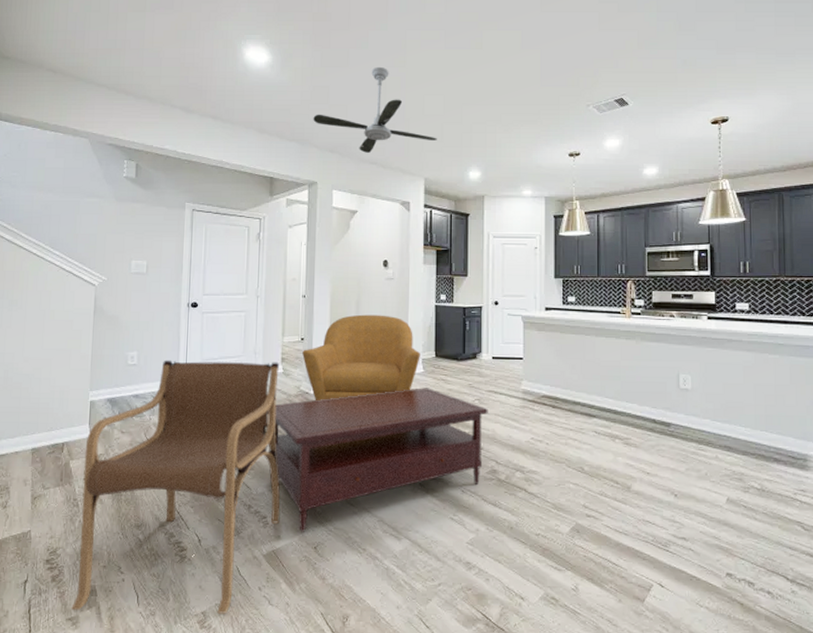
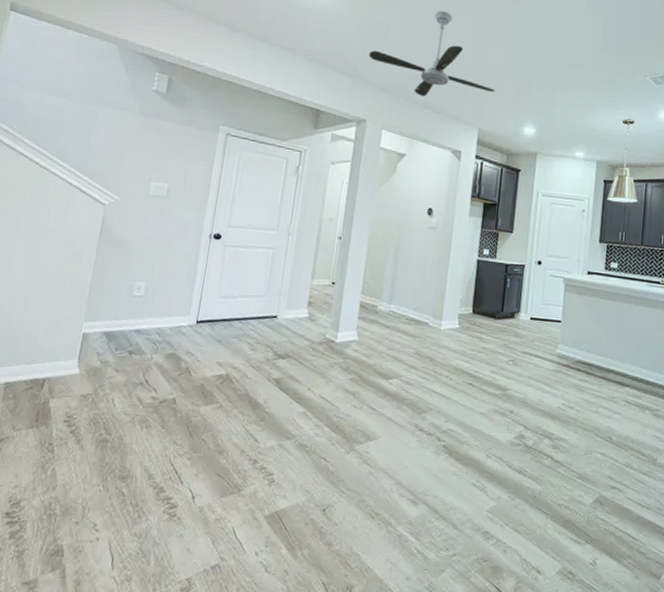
armchair: present [71,360,281,614] -> none [30,293,305,581]
coffee table: present [266,388,488,532] -> none [281,344,522,493]
armchair: present [302,314,420,400] -> none [331,262,457,351]

